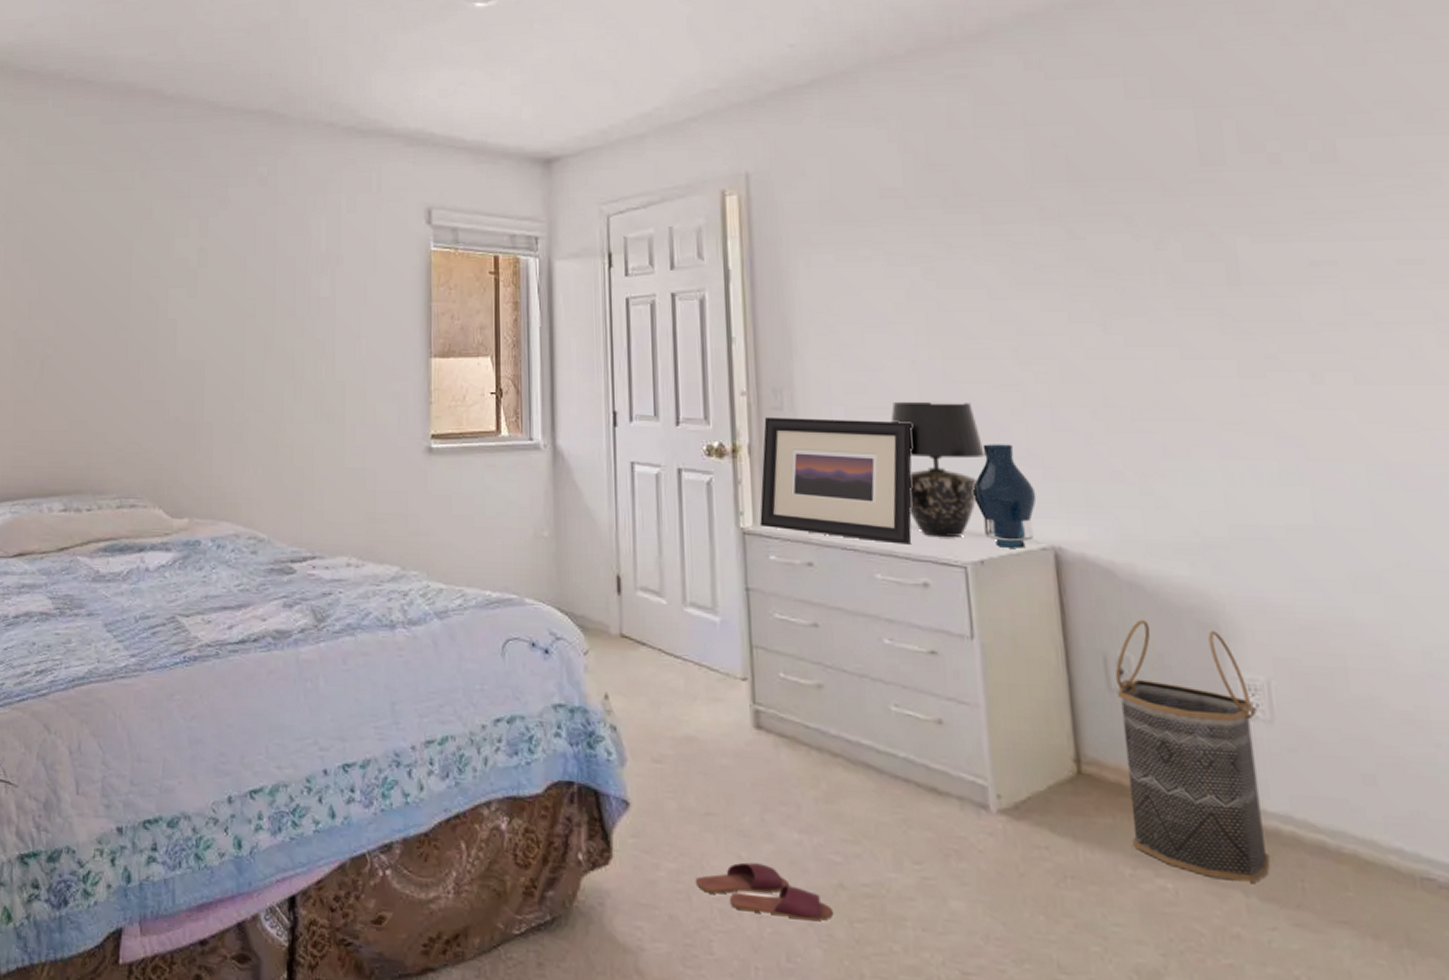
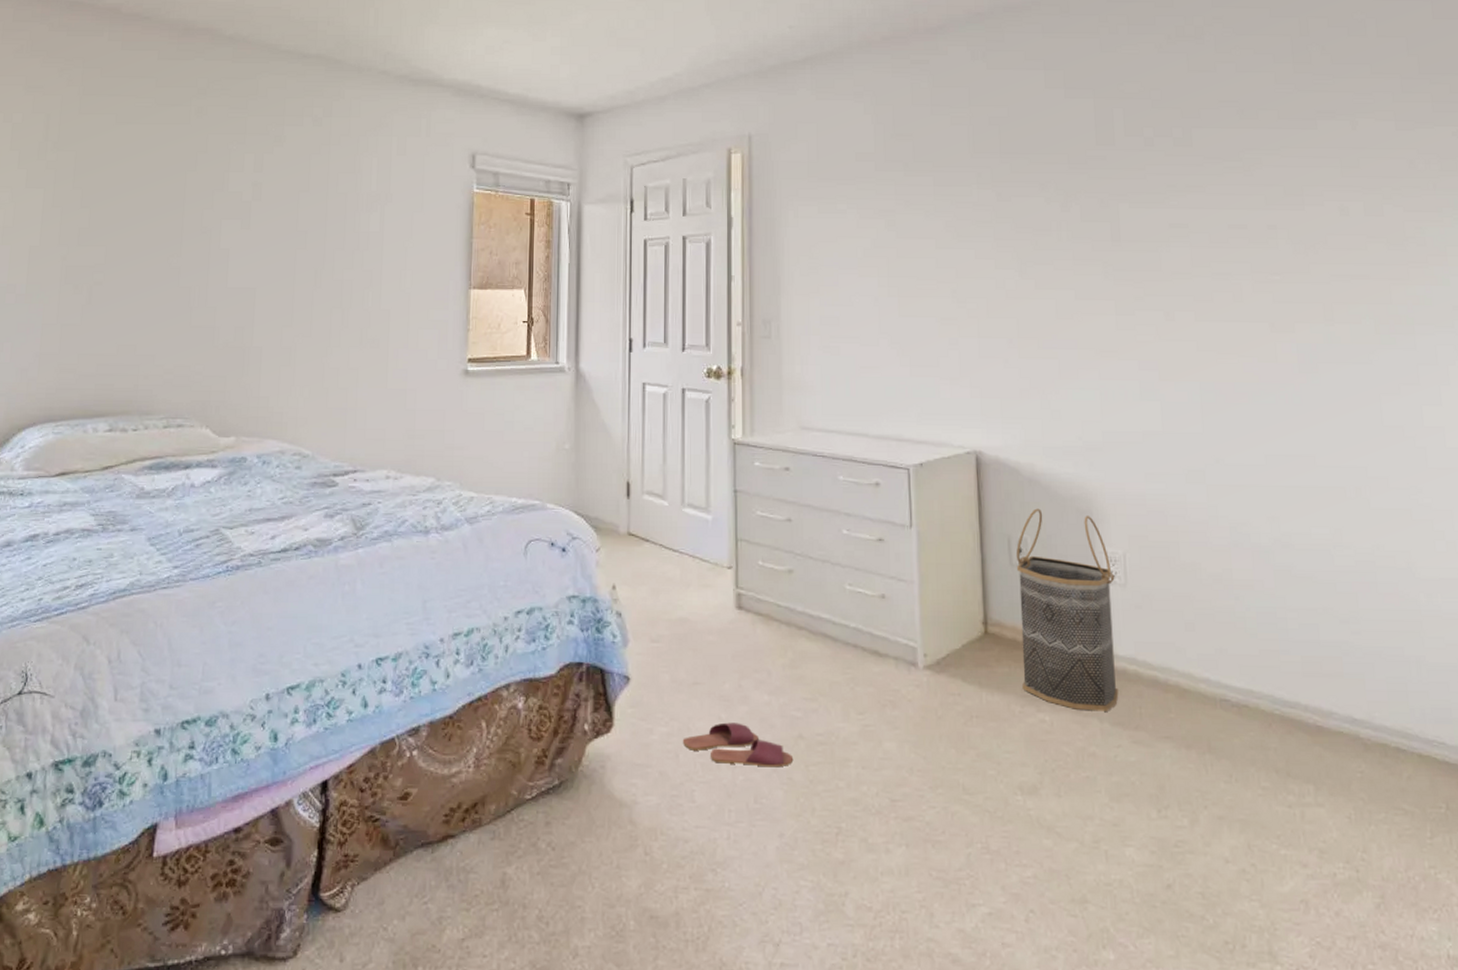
picture frame: present [760,417,912,545] -> none [748,345,872,451]
table lamp: present [890,401,985,537] -> none [856,332,927,444]
vase: present [973,444,1037,548] -> none [917,367,965,453]

